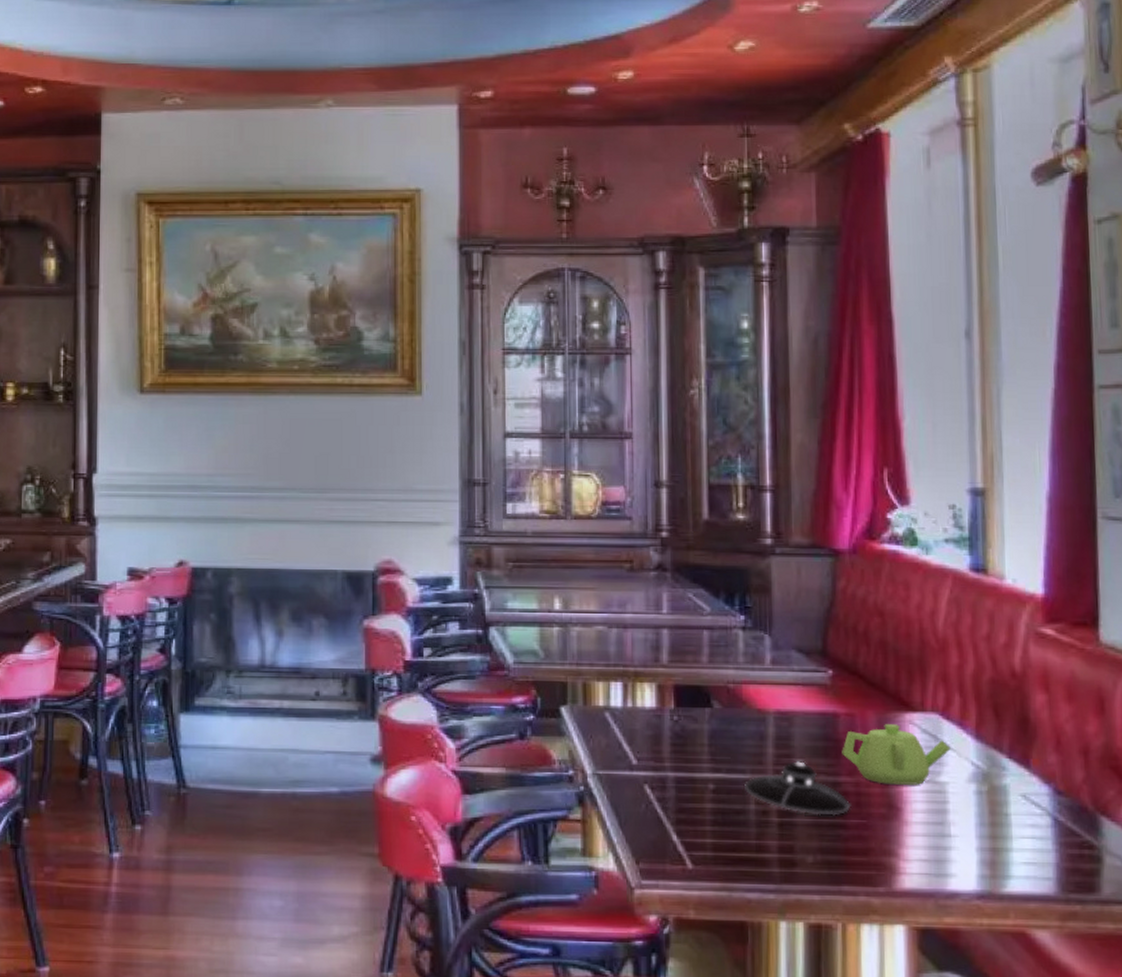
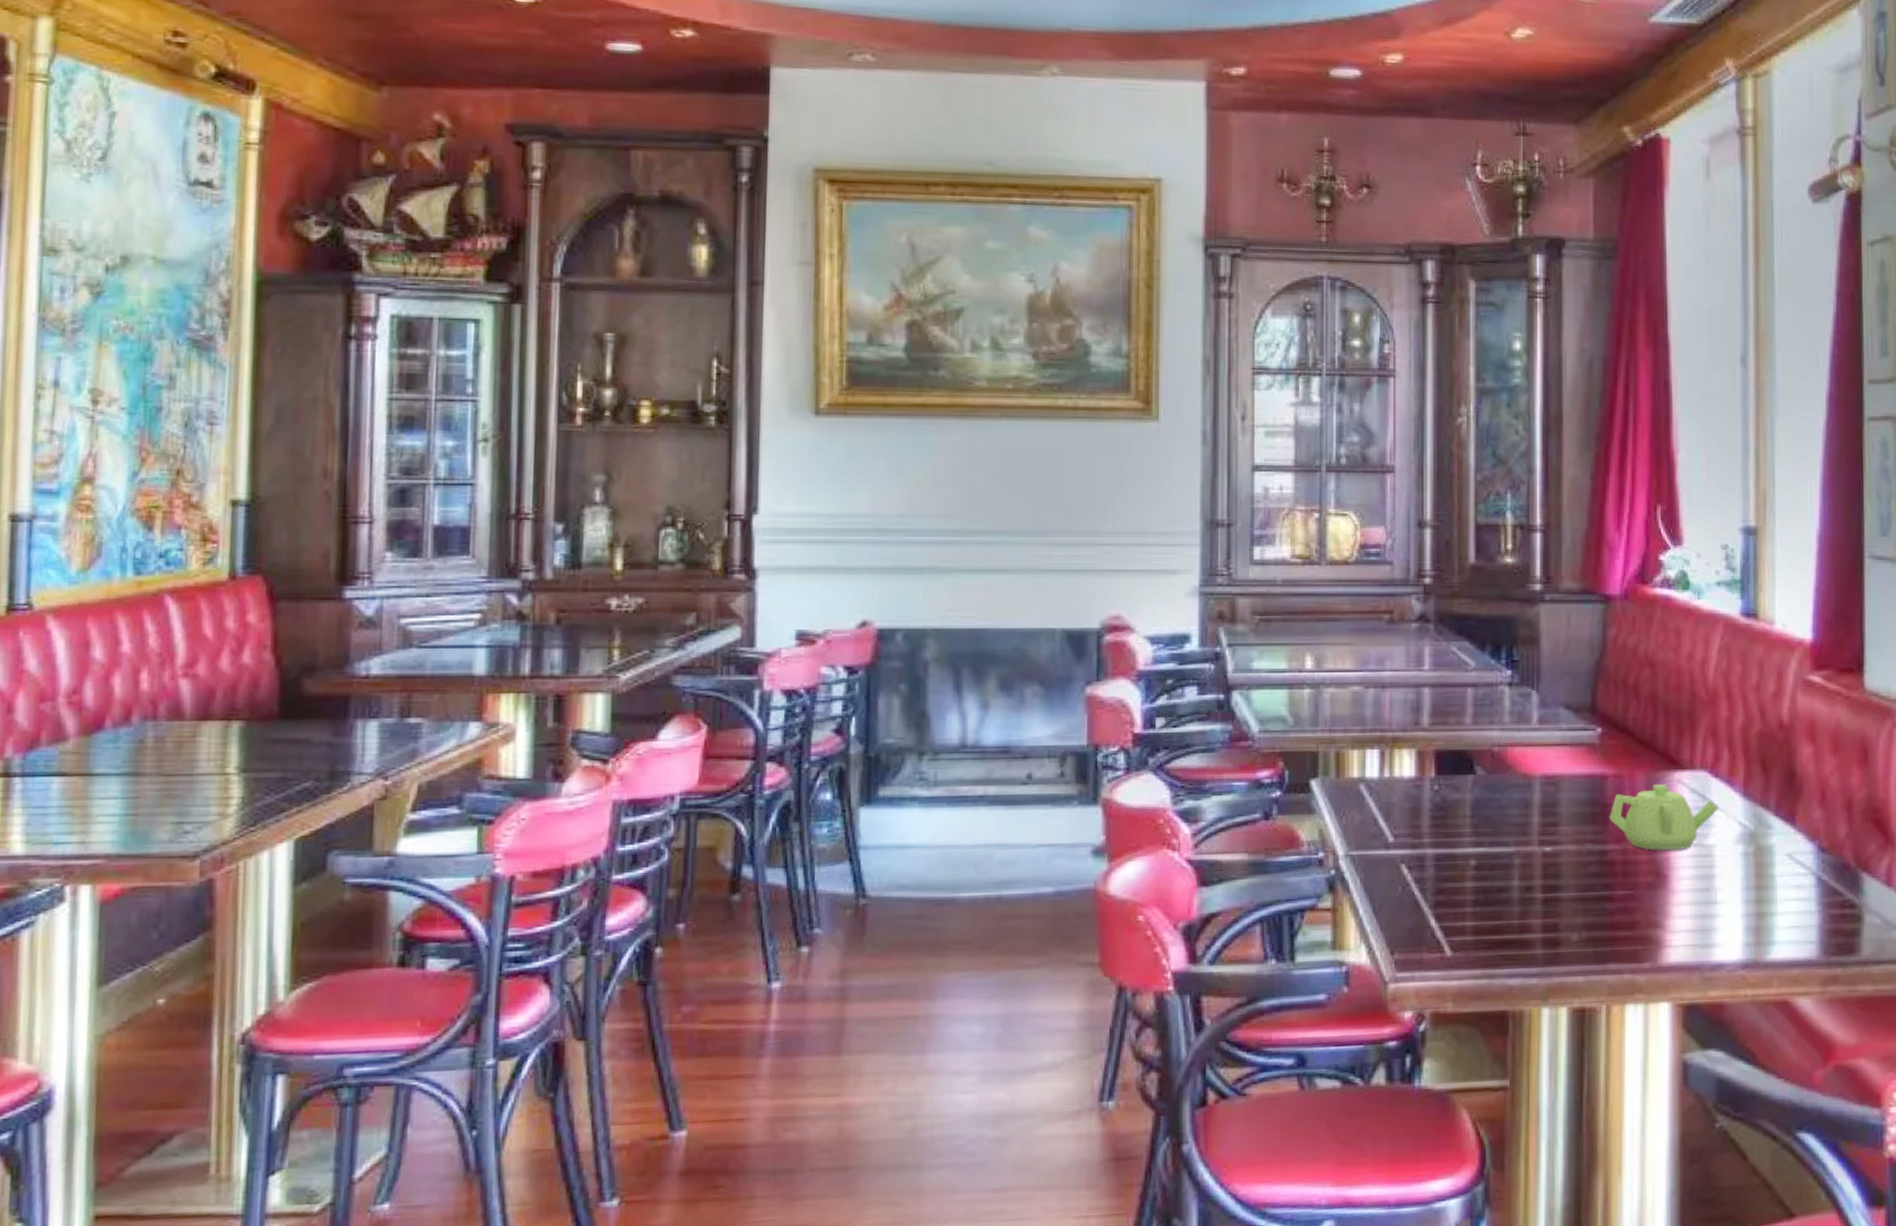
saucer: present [745,761,851,816] -> none [1508,830,1618,888]

